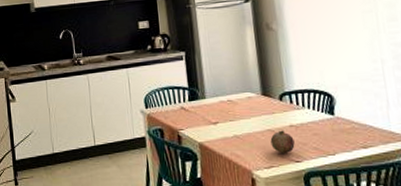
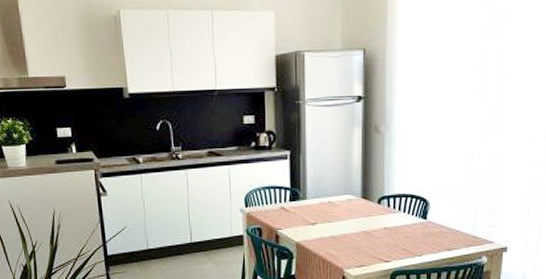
fruit: present [270,130,295,153] -> none [364,232,386,254]

